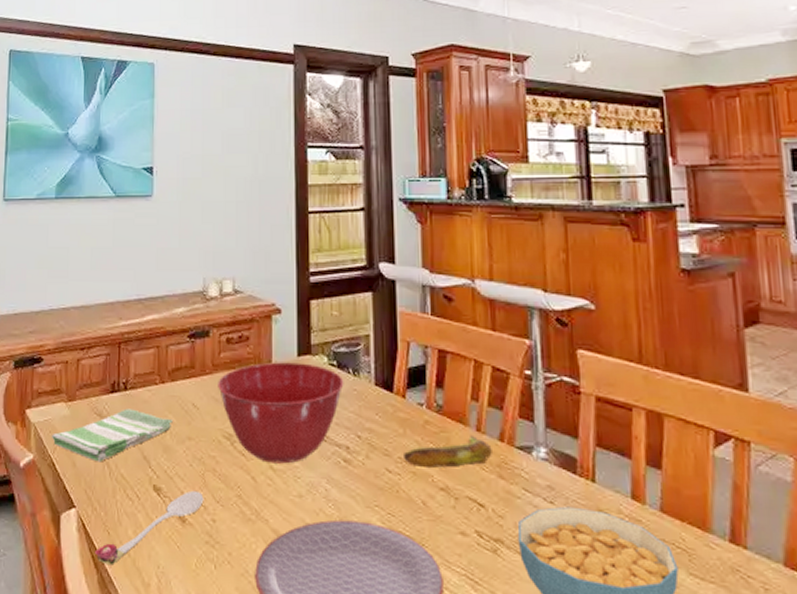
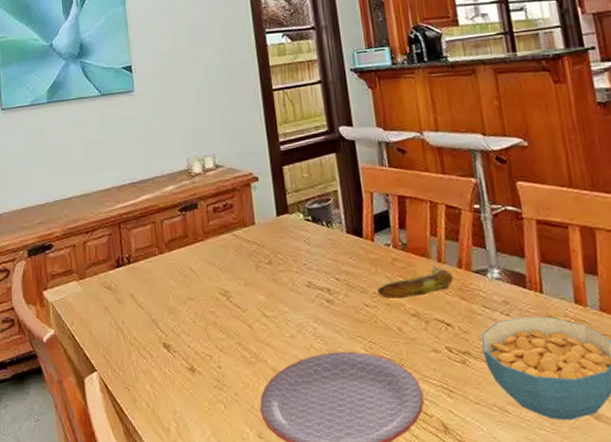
dish towel: present [52,408,173,462] -> none [69,279,174,329]
spoon: present [95,490,204,566] -> none [118,343,209,417]
mixing bowl: present [218,362,344,464] -> none [209,221,320,311]

